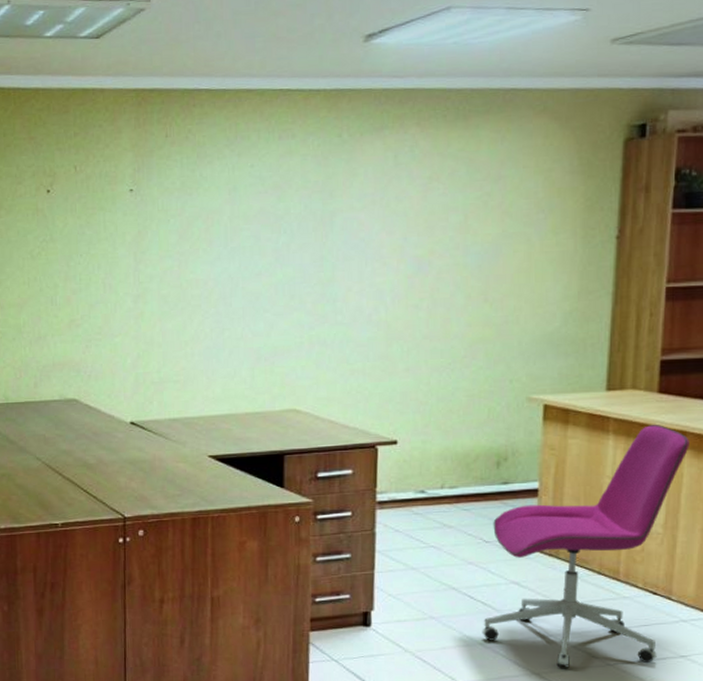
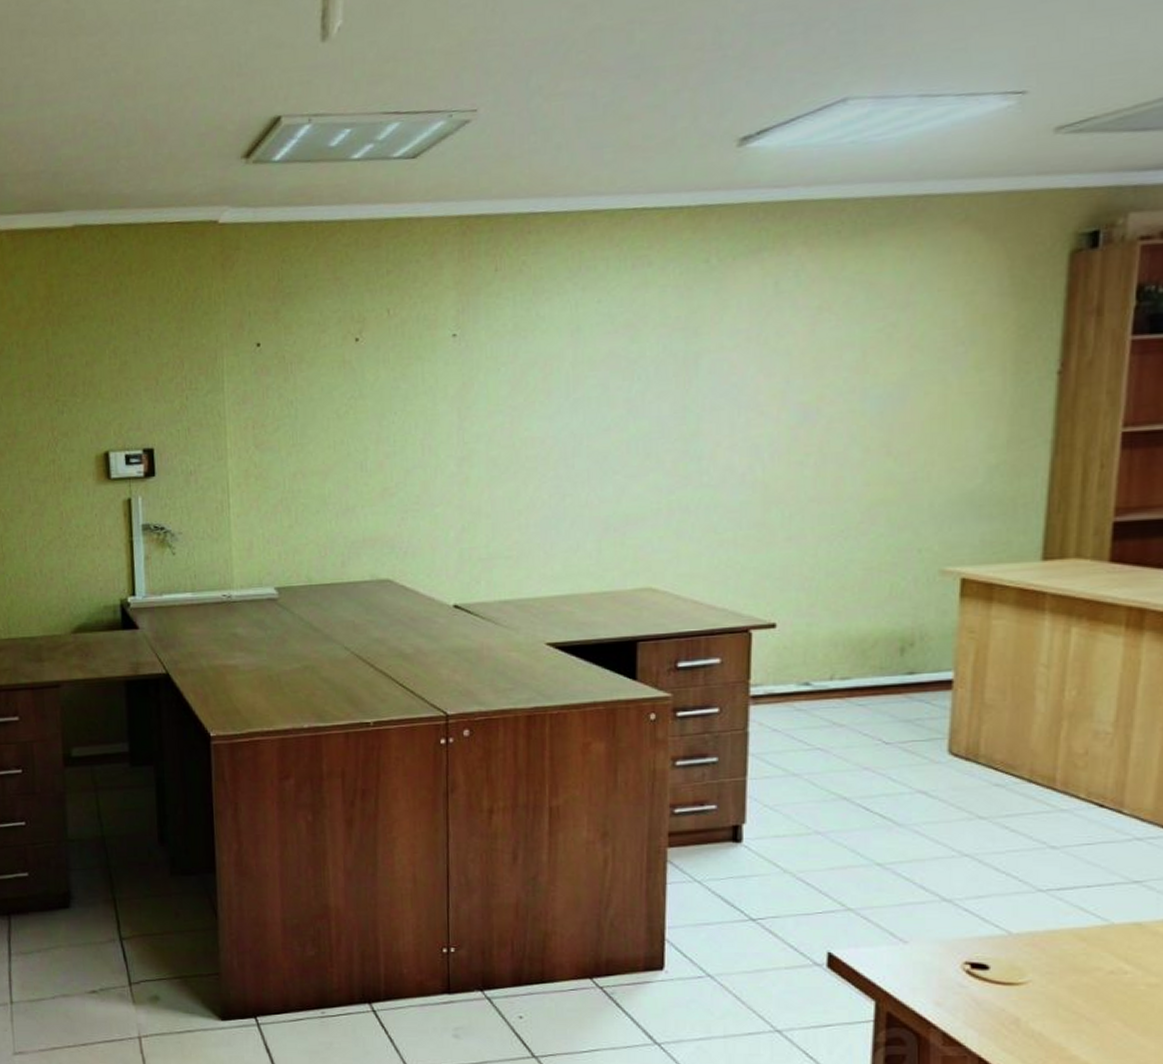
office chair: present [482,424,689,668] -> none [879,600,1150,894]

